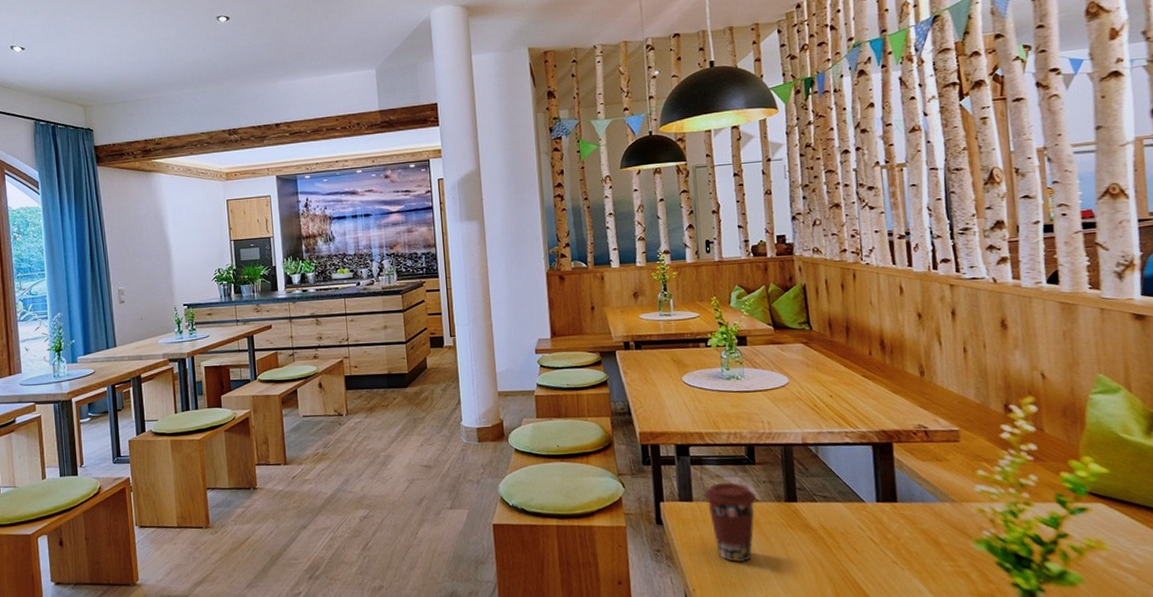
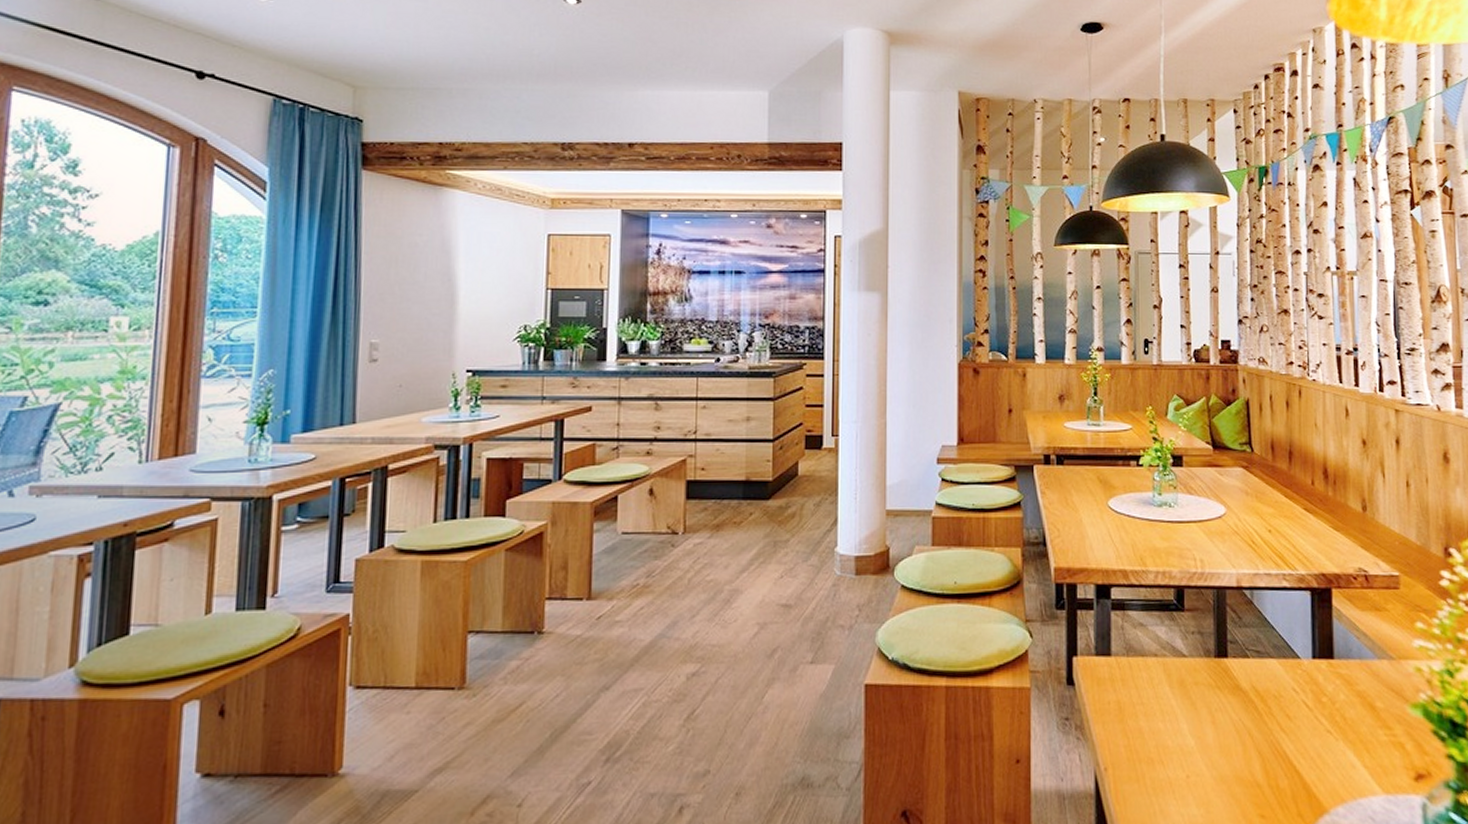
coffee cup: present [704,482,756,562] -> none [1125,632,1183,733]

